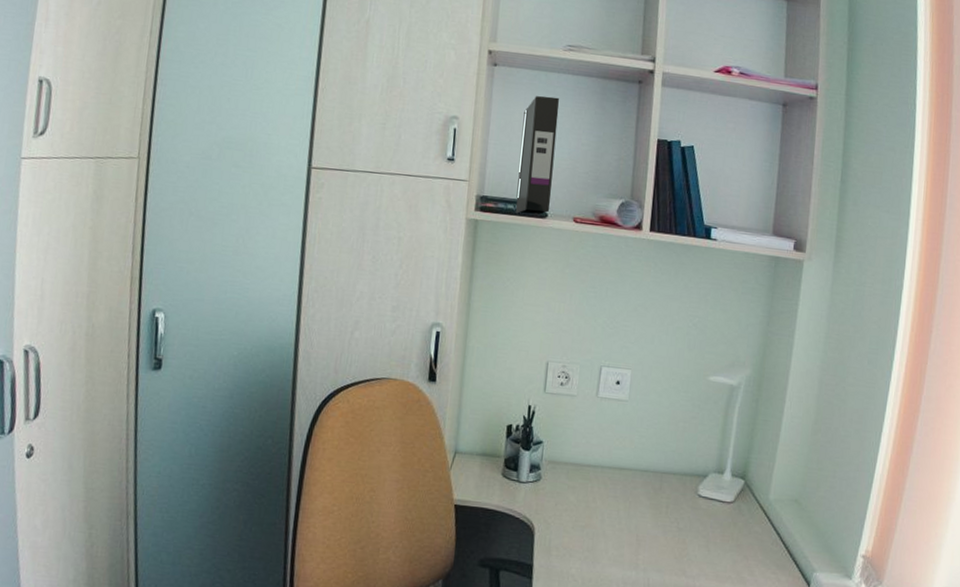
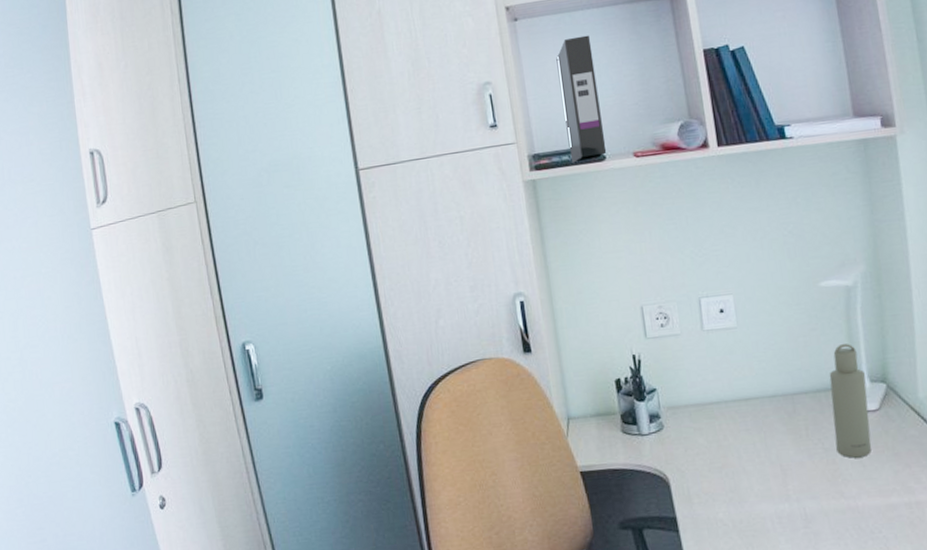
bottle: none [689,436,729,543] -> present [829,344,872,458]

